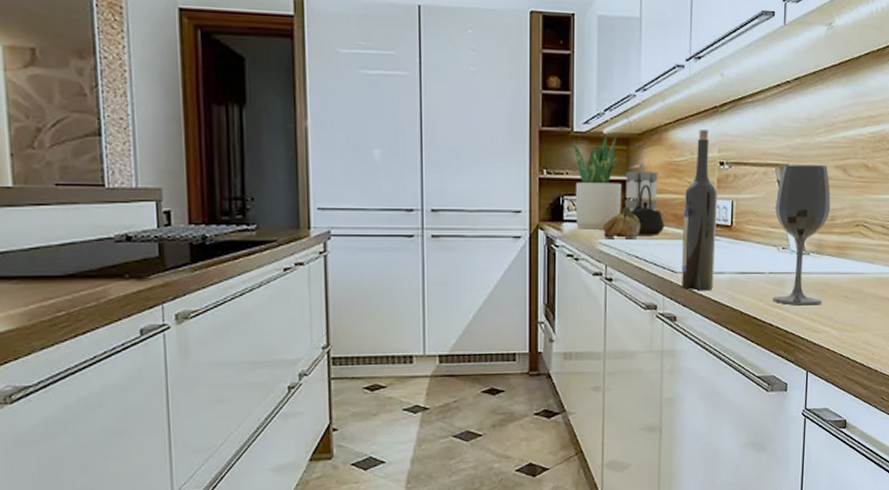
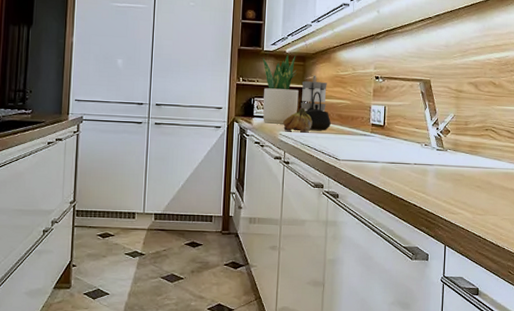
wine bottle: present [681,129,717,291] -> none [343,51,373,176]
wine glass: present [772,165,831,306] -> none [416,80,464,192]

